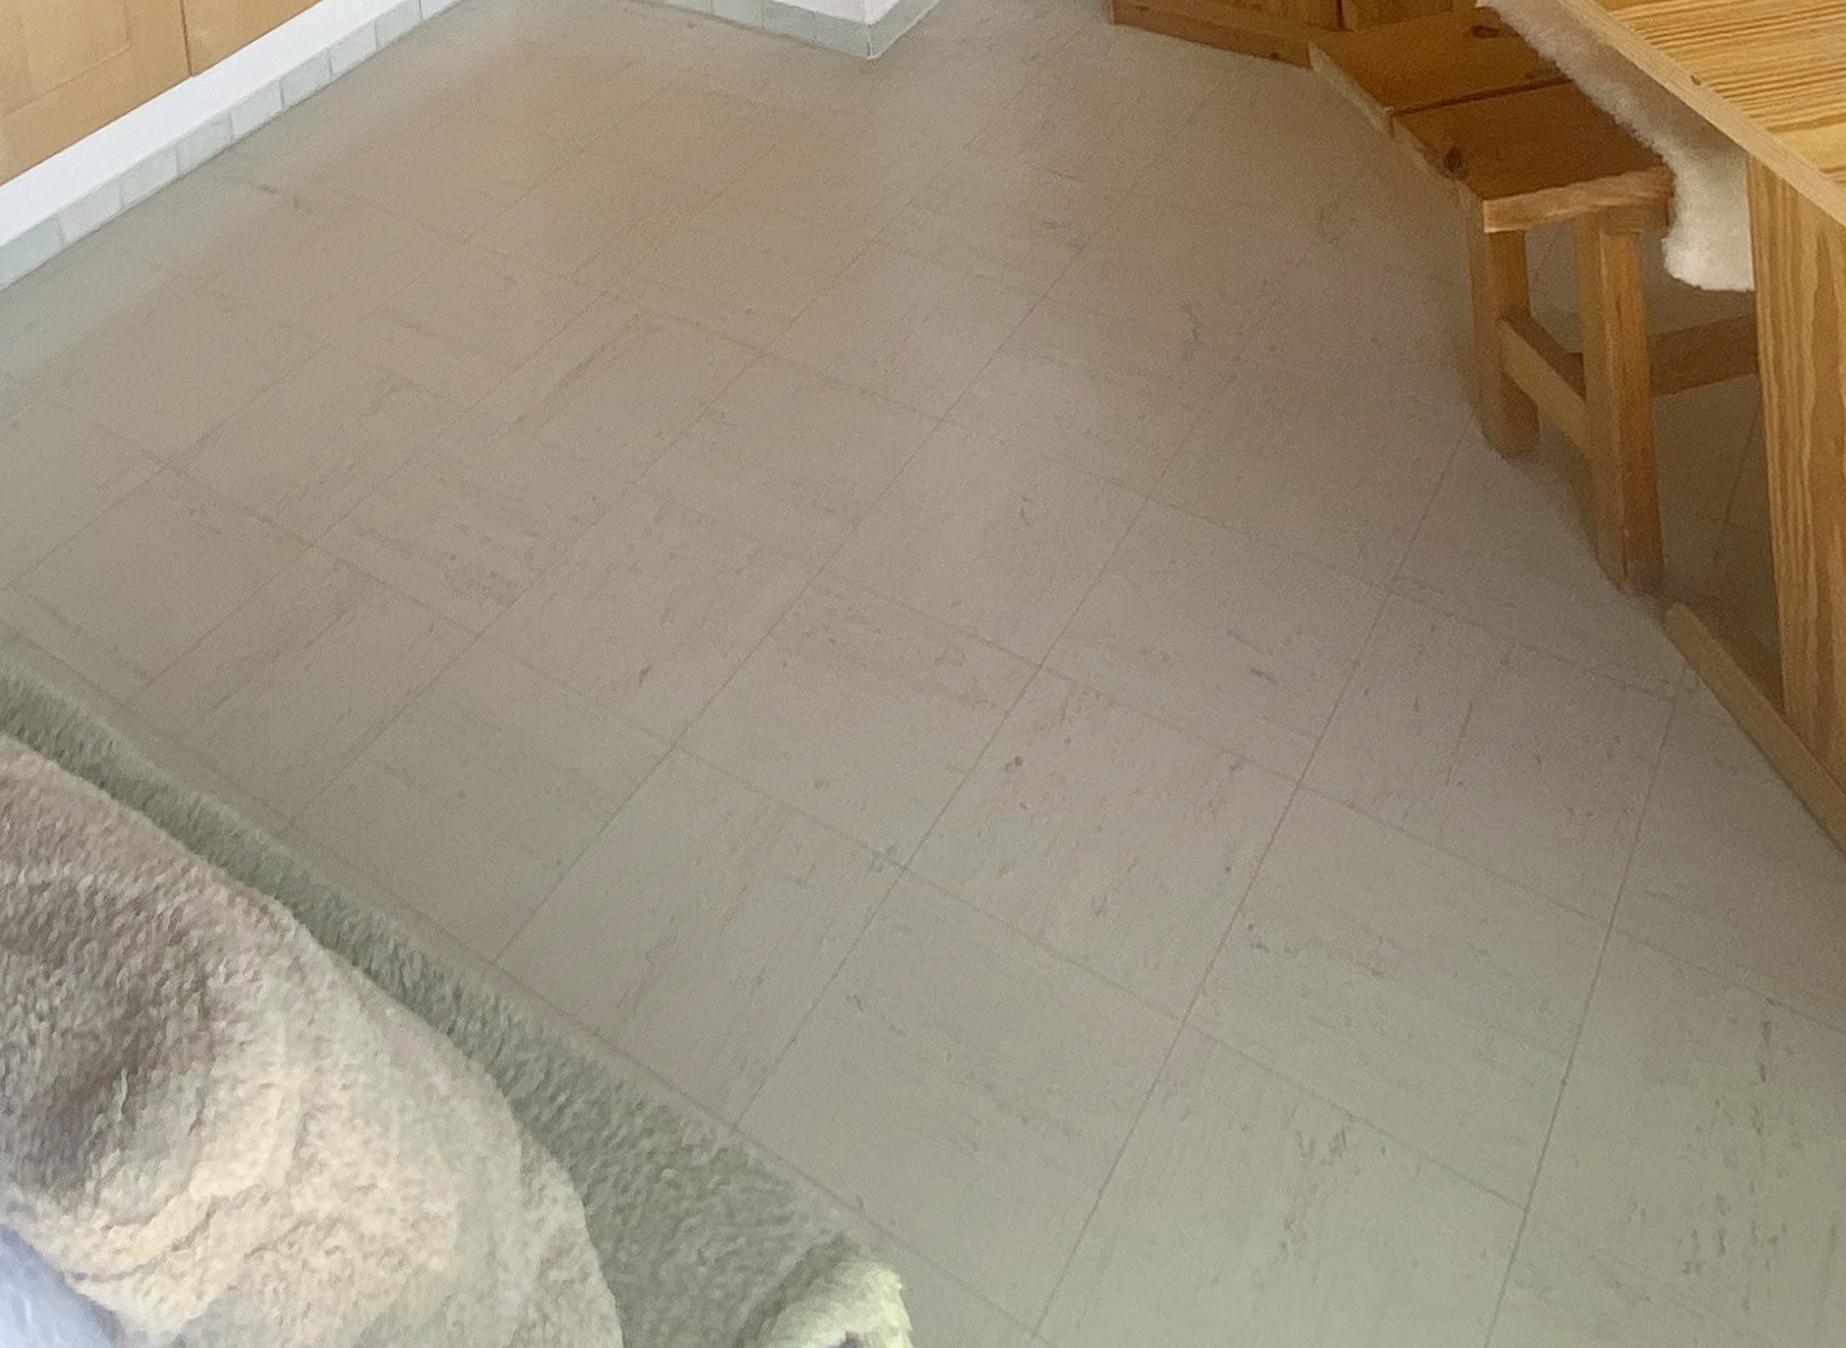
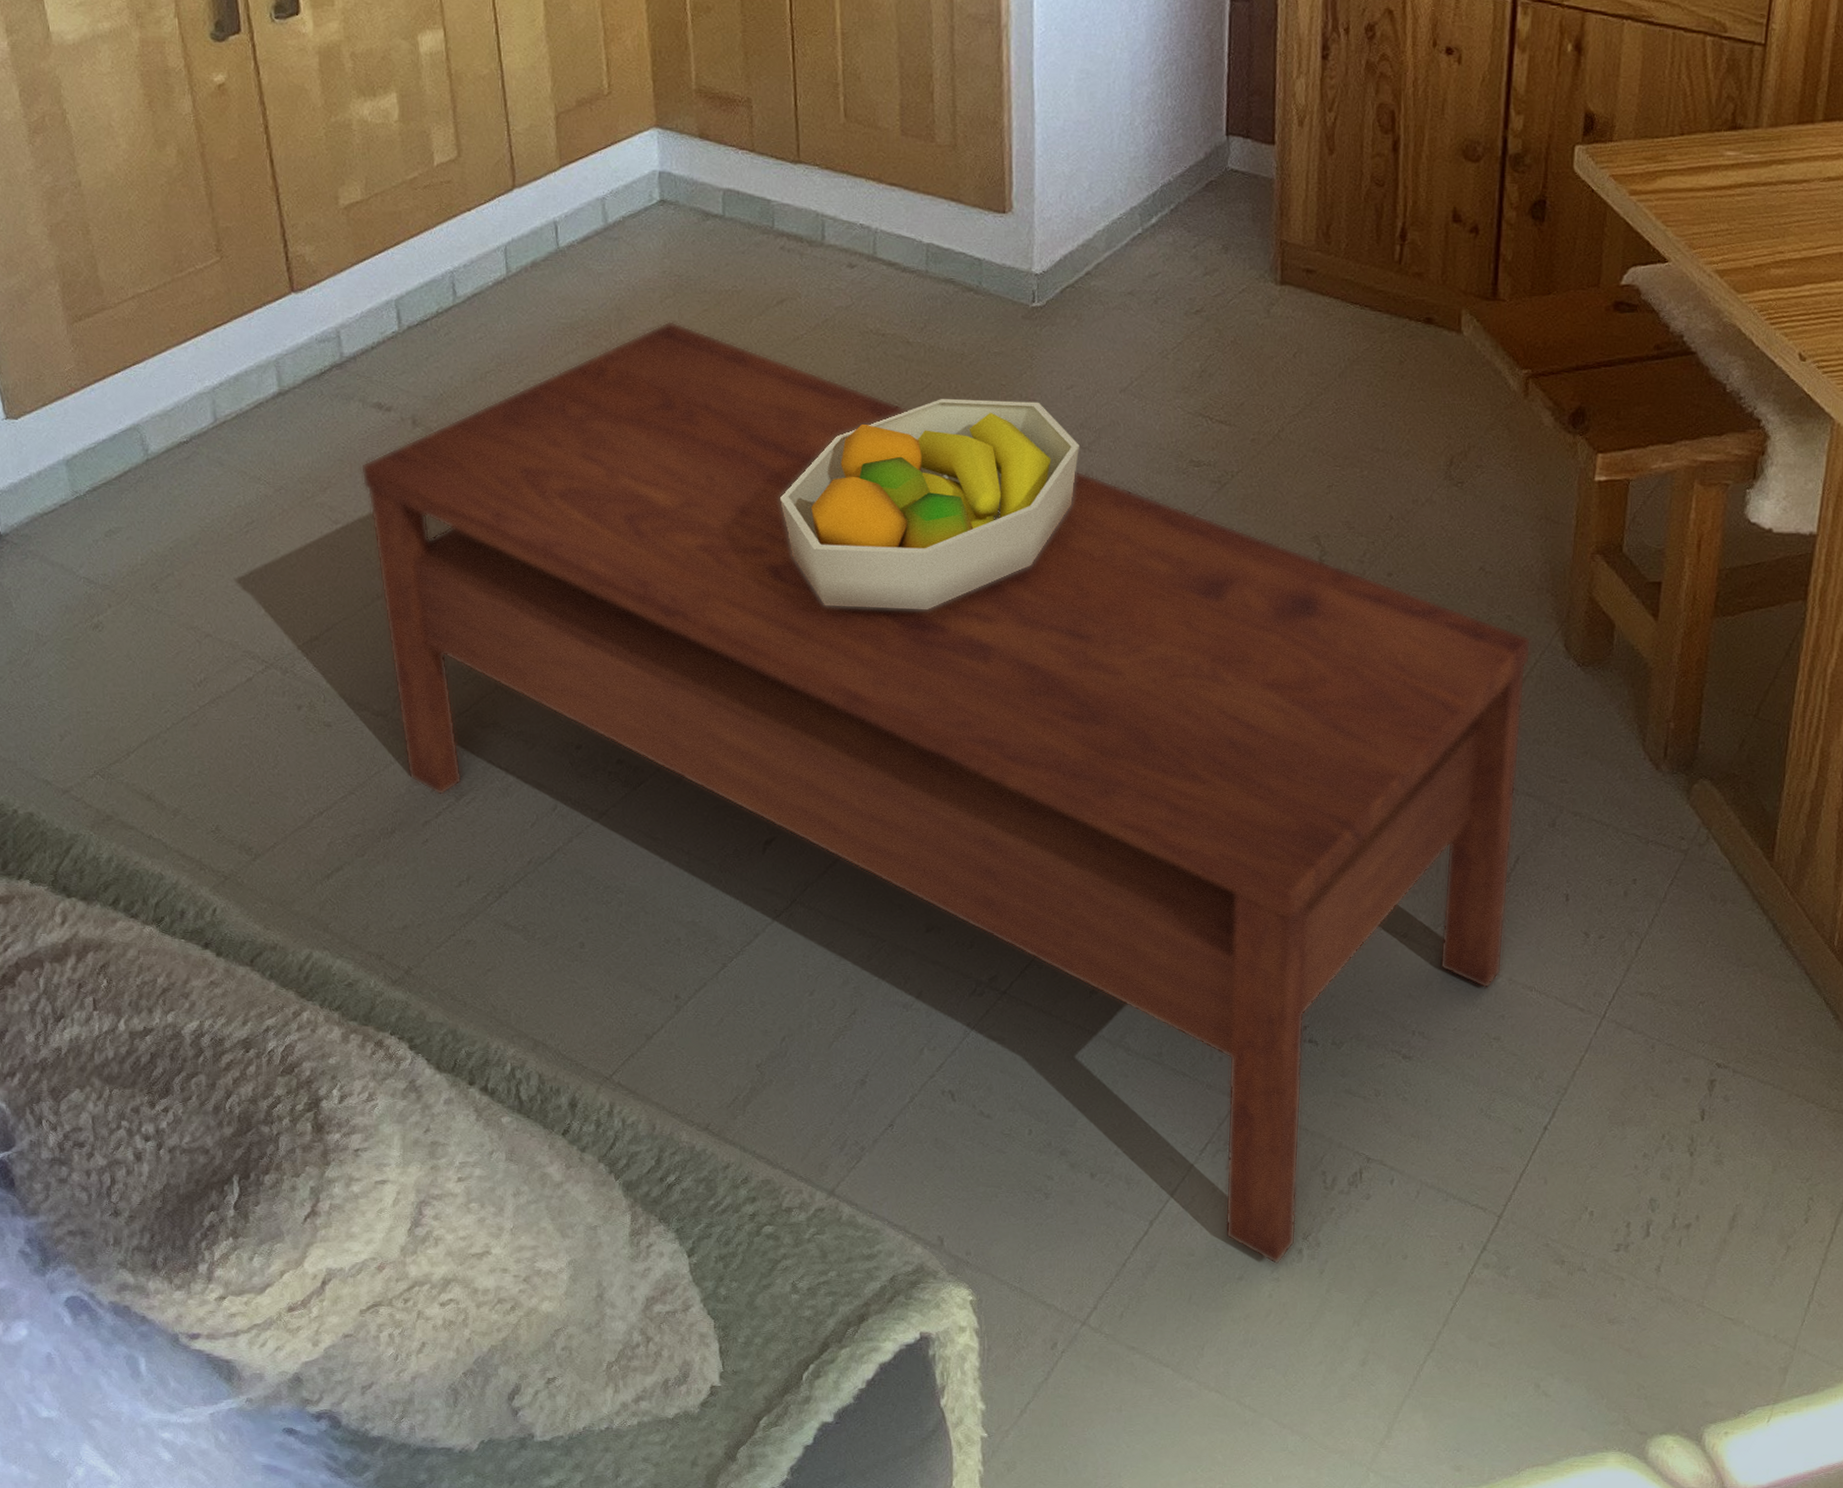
coffee table: none [248,89,1475,1264] -> present [360,320,1532,1265]
fruit bowl: none [636,161,929,398] -> present [779,399,1079,610]

